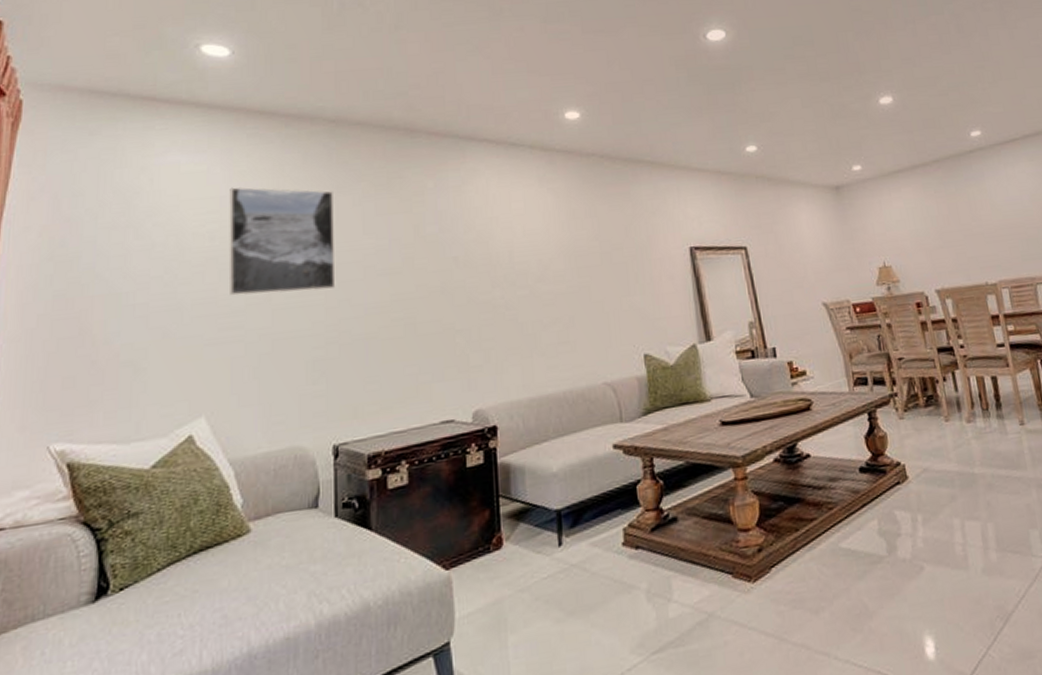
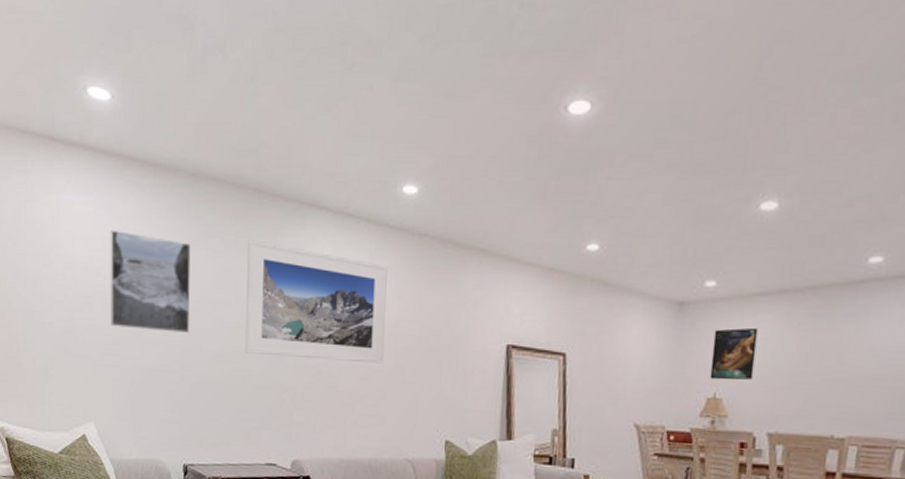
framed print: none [402,179,567,300] -> present [245,240,388,364]
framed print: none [870,200,912,250] -> present [710,327,758,380]

